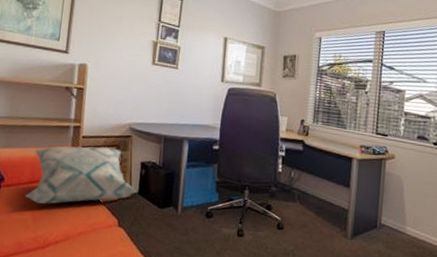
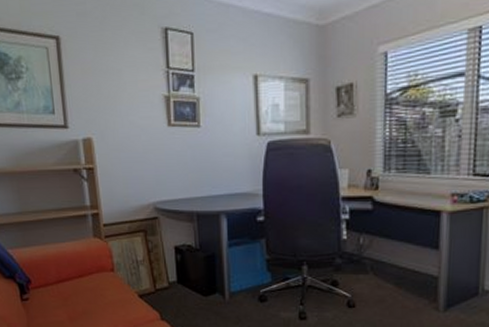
decorative pillow: present [25,146,137,204] -> none [55,232,175,303]

